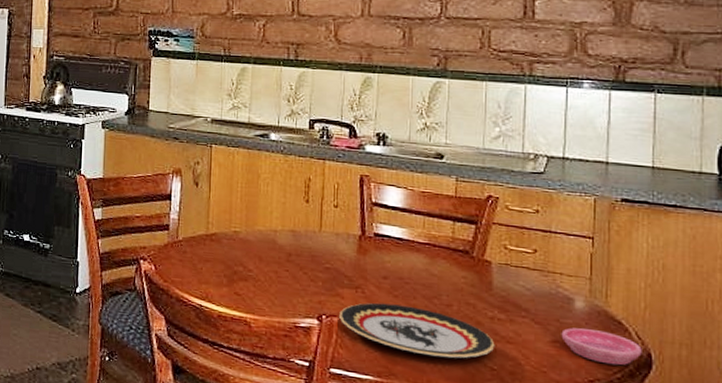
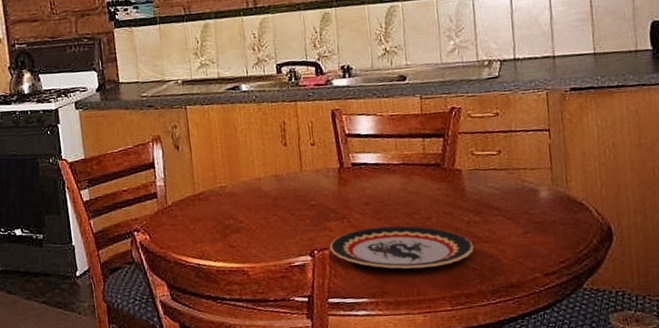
saucer: present [561,327,642,366] -> none [531,214,603,244]

